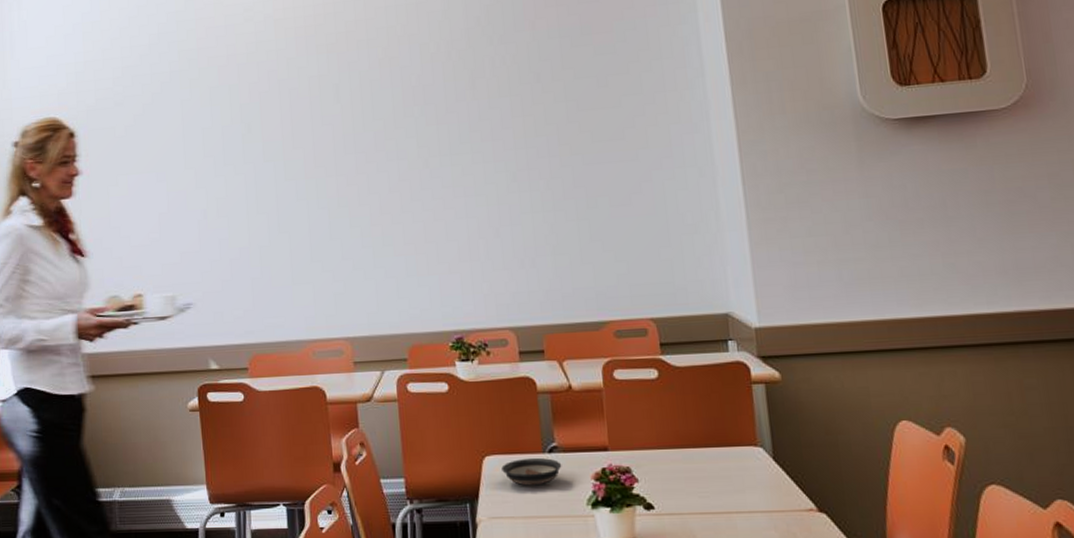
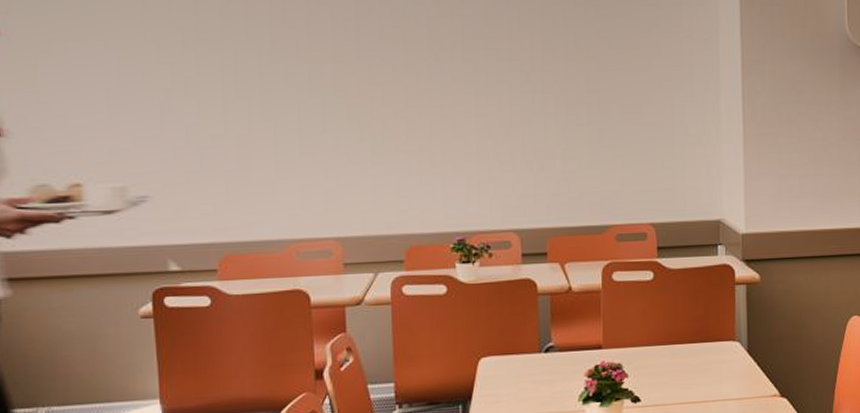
saucer: present [501,457,562,486] -> none [497,357,557,385]

